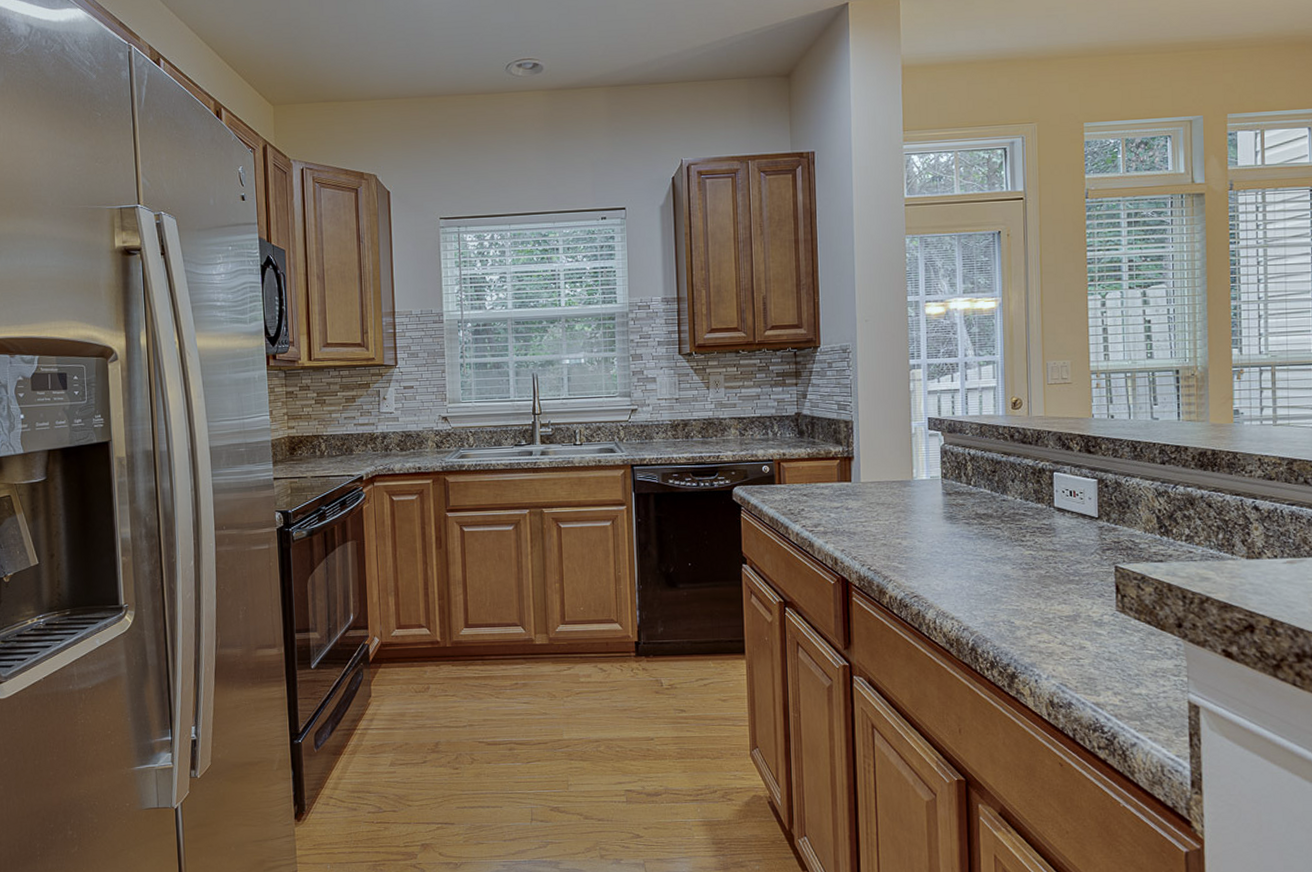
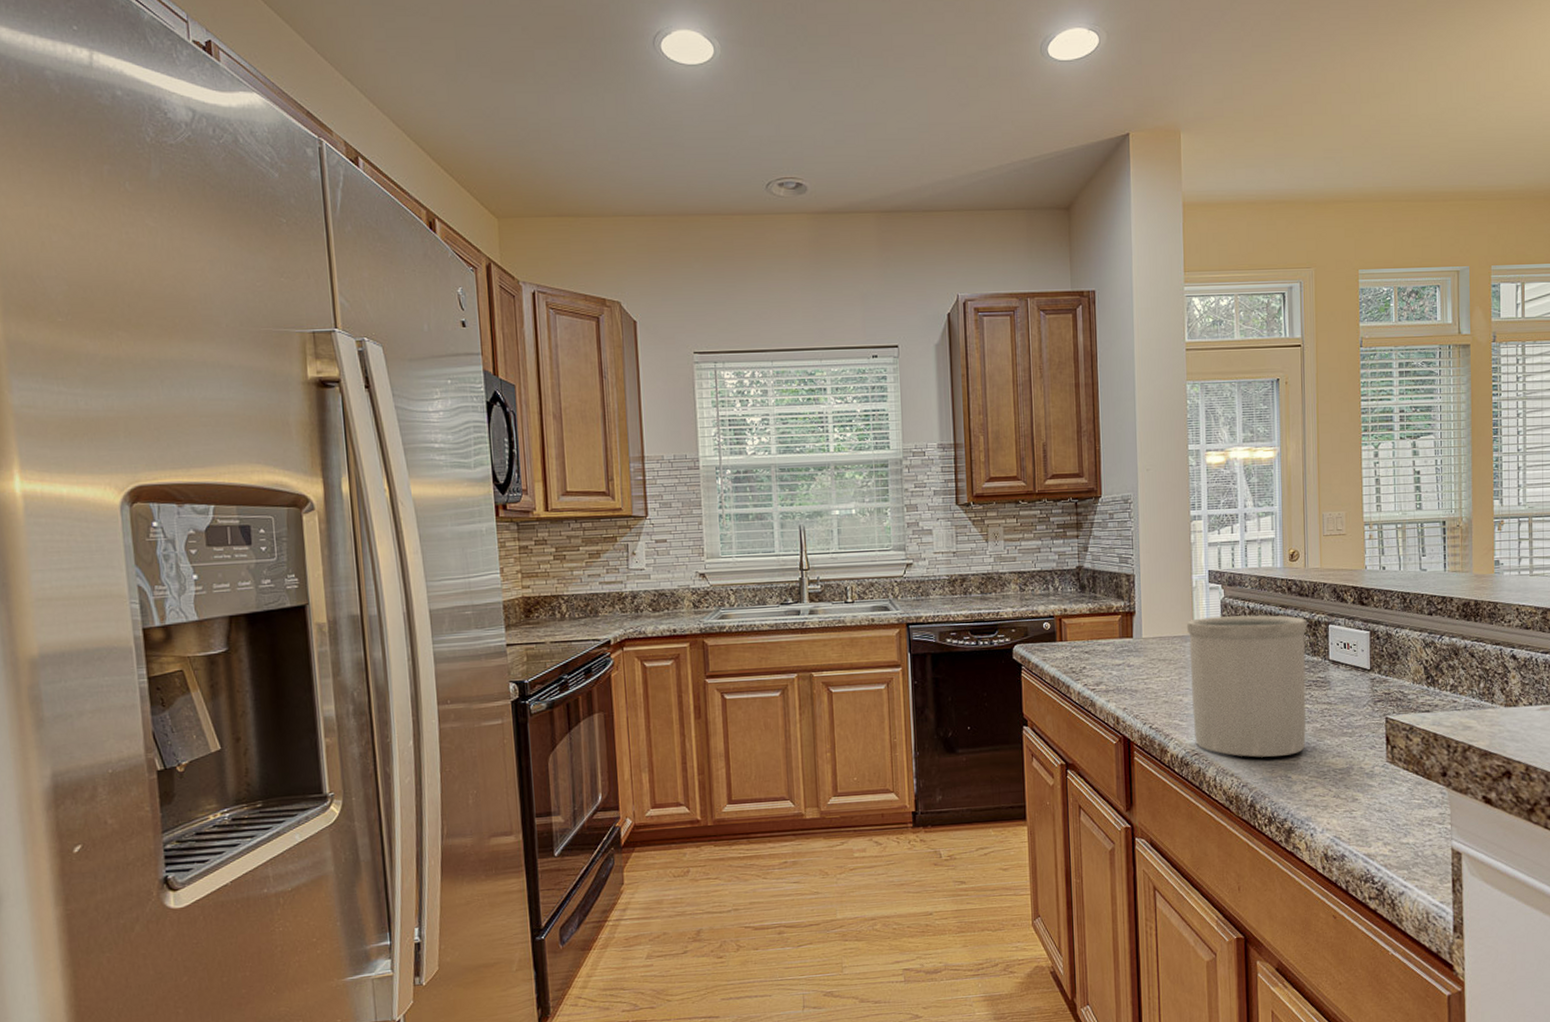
utensil holder: none [905,461,1030,602] -> present [1186,615,1306,758]

